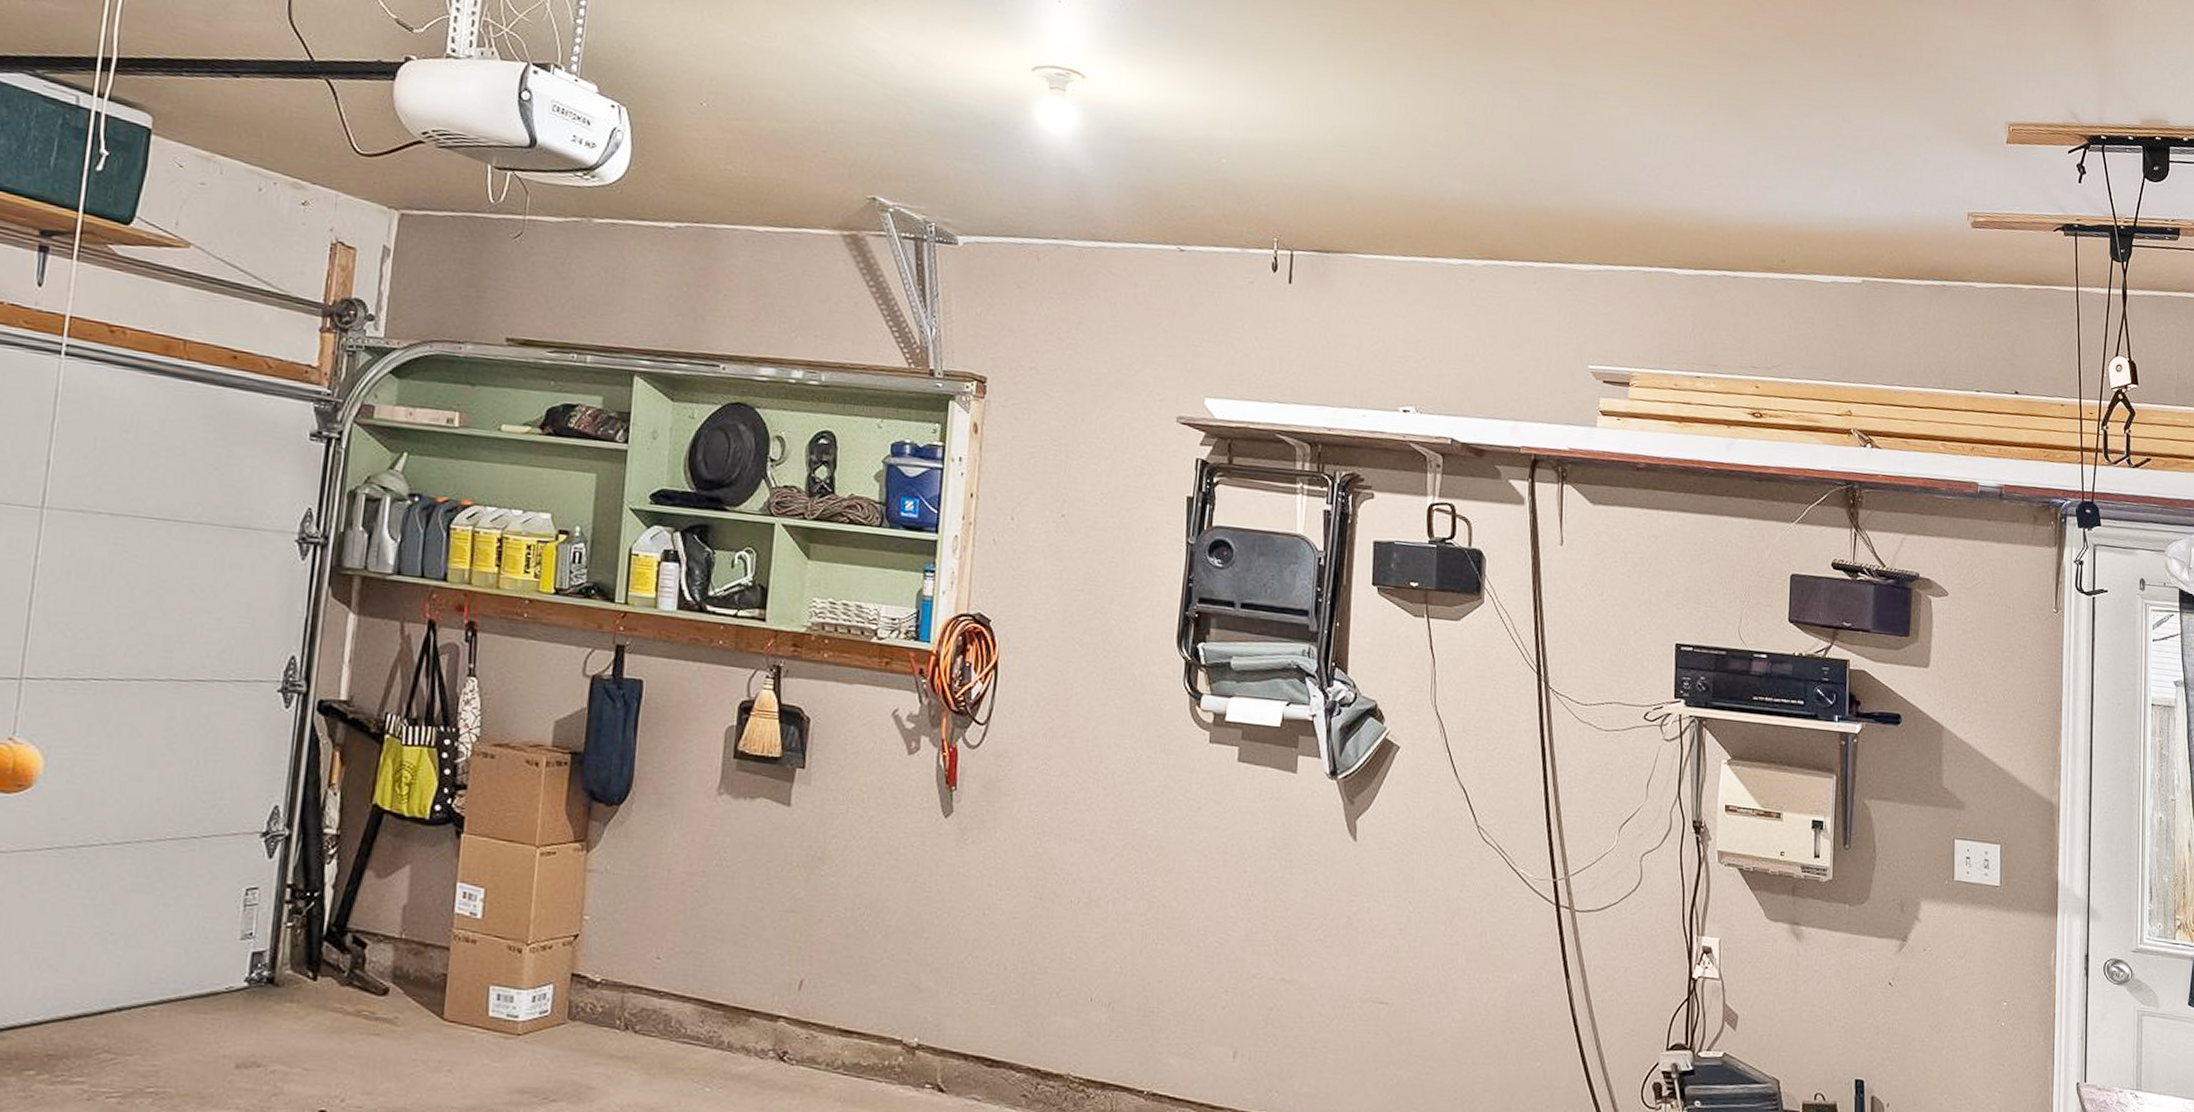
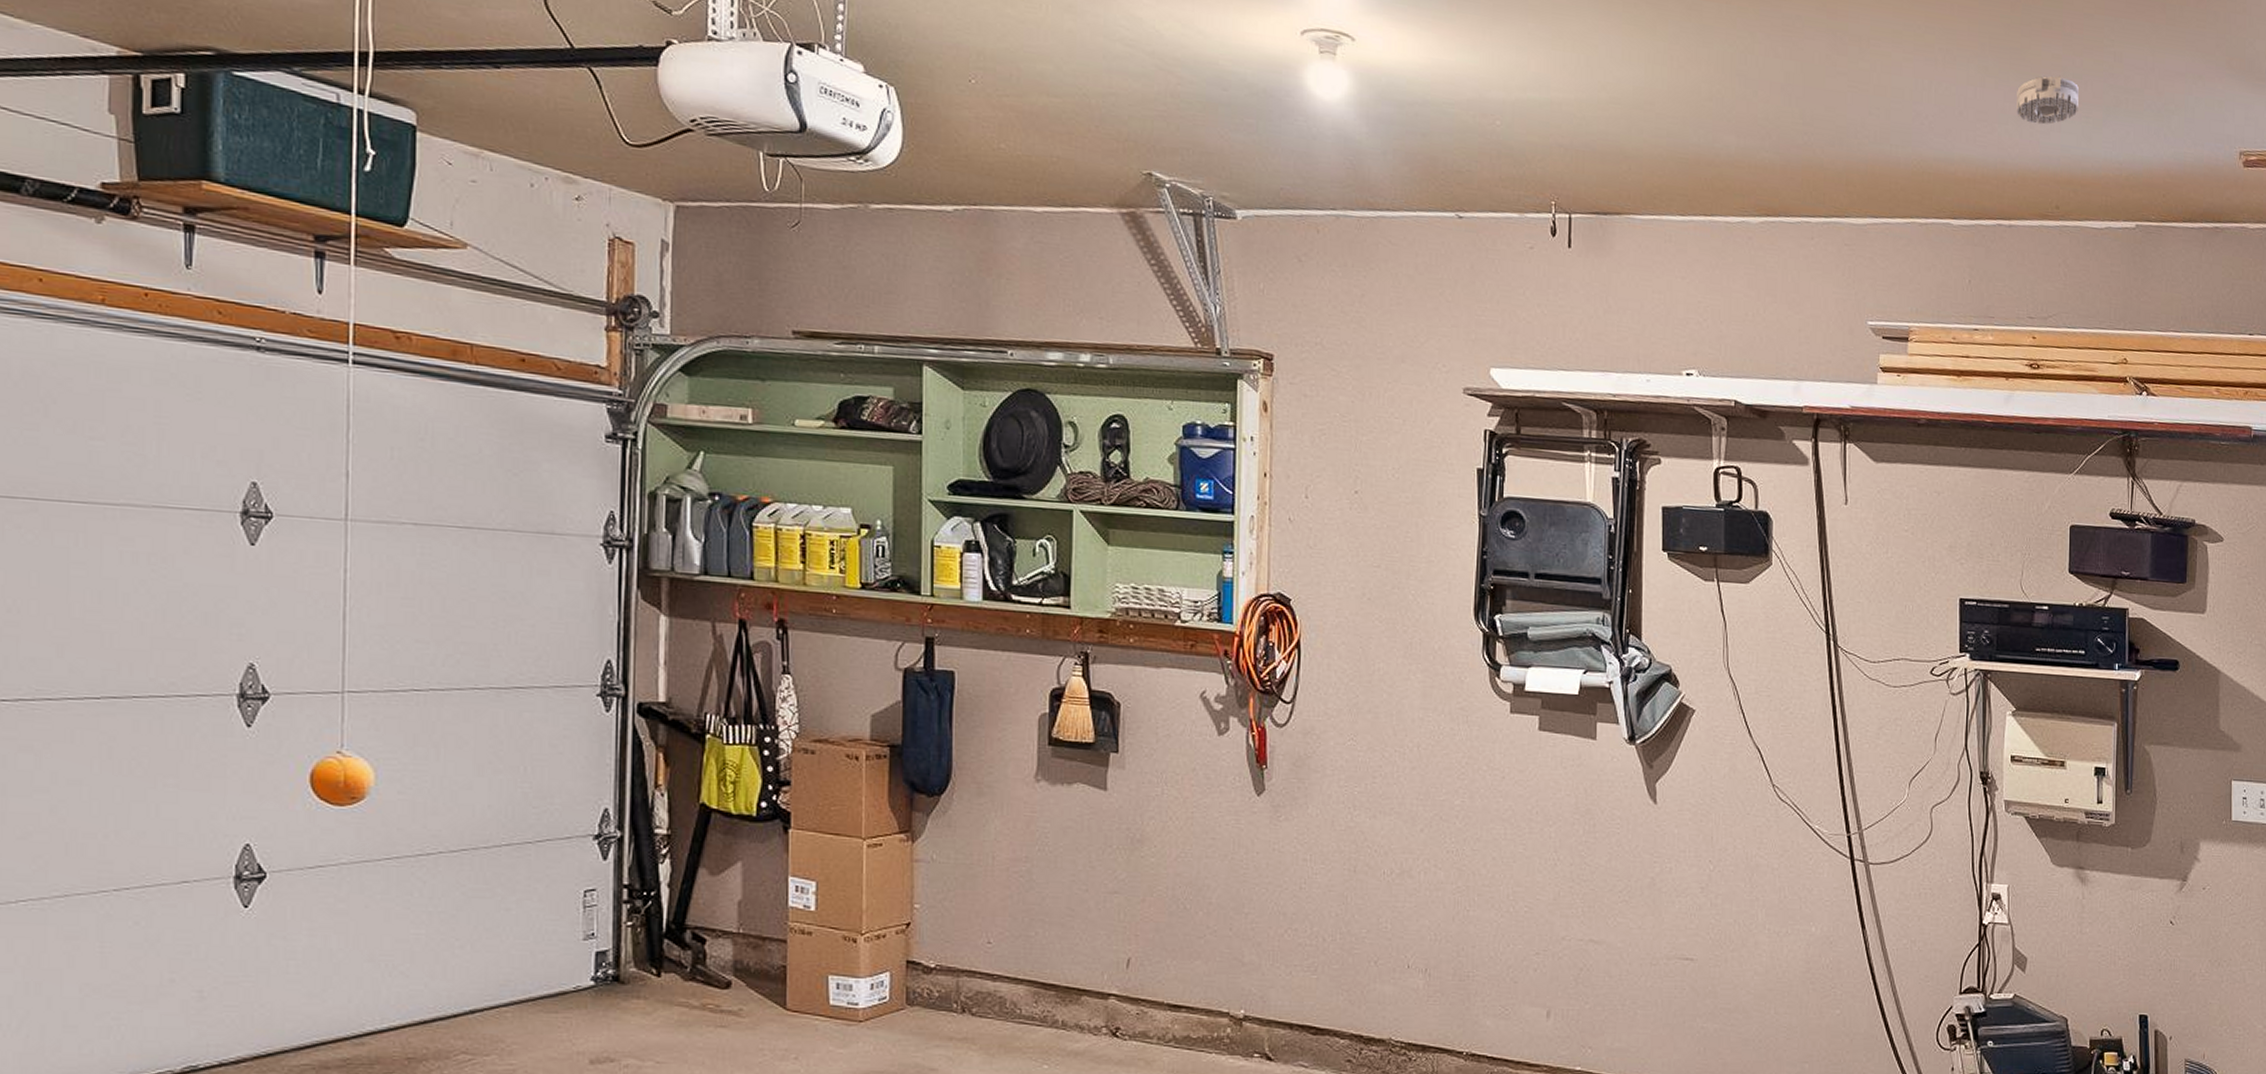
smoke detector: none [1743,133,1806,181] -> present [2017,75,2079,125]

